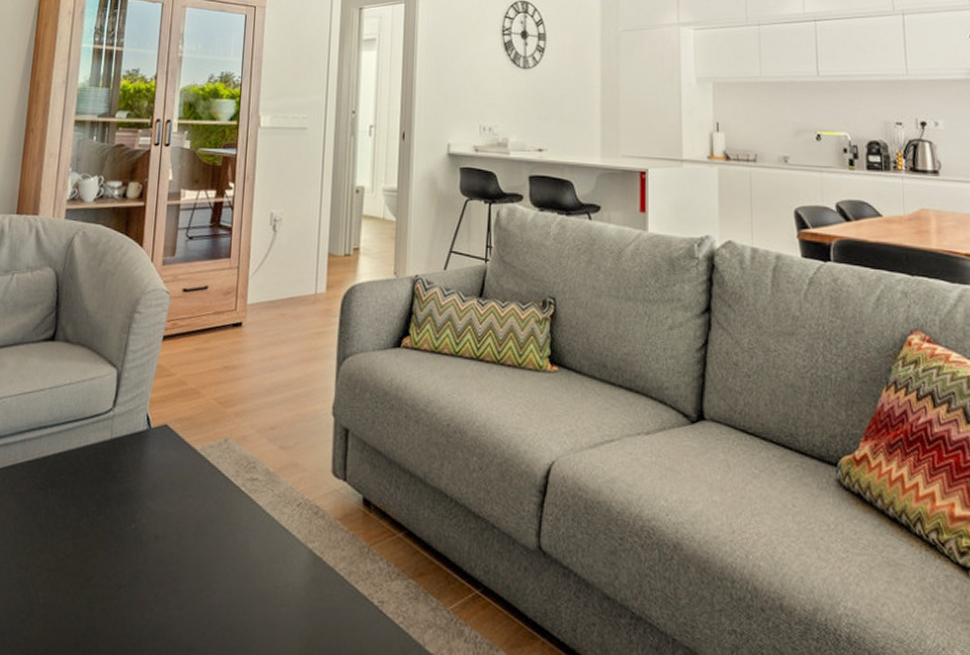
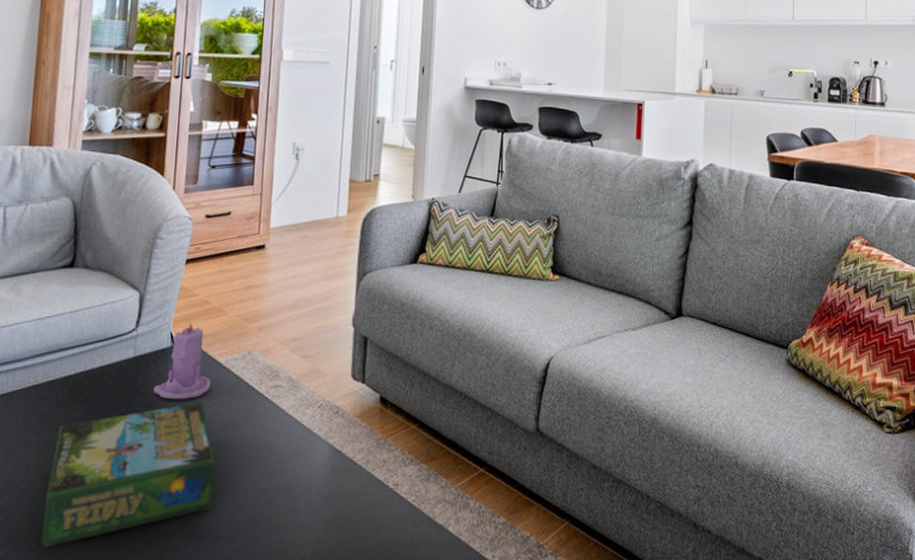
board game: none [15,492,191,645] -> present [41,402,216,548]
candle: none [128,403,187,489] -> present [153,321,212,400]

